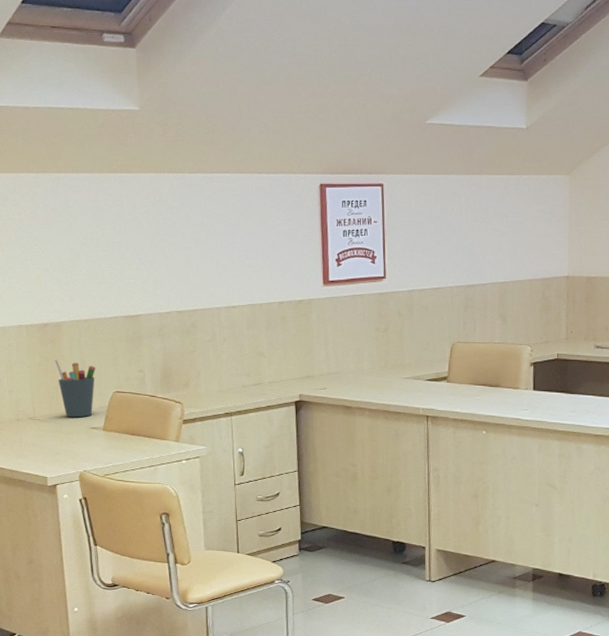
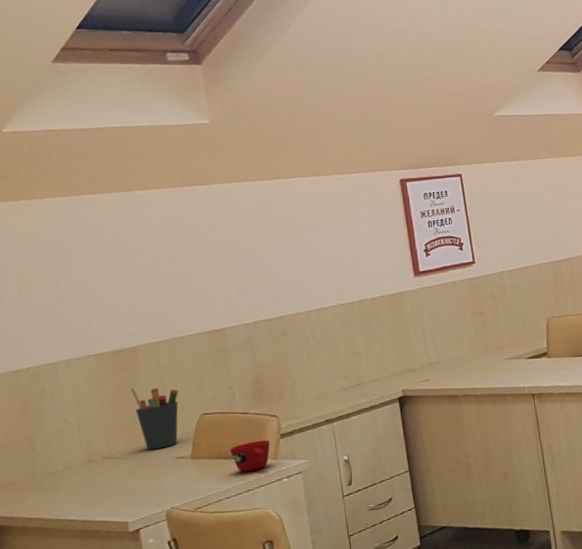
cup: none [138,423,173,449] -> present [230,439,270,472]

